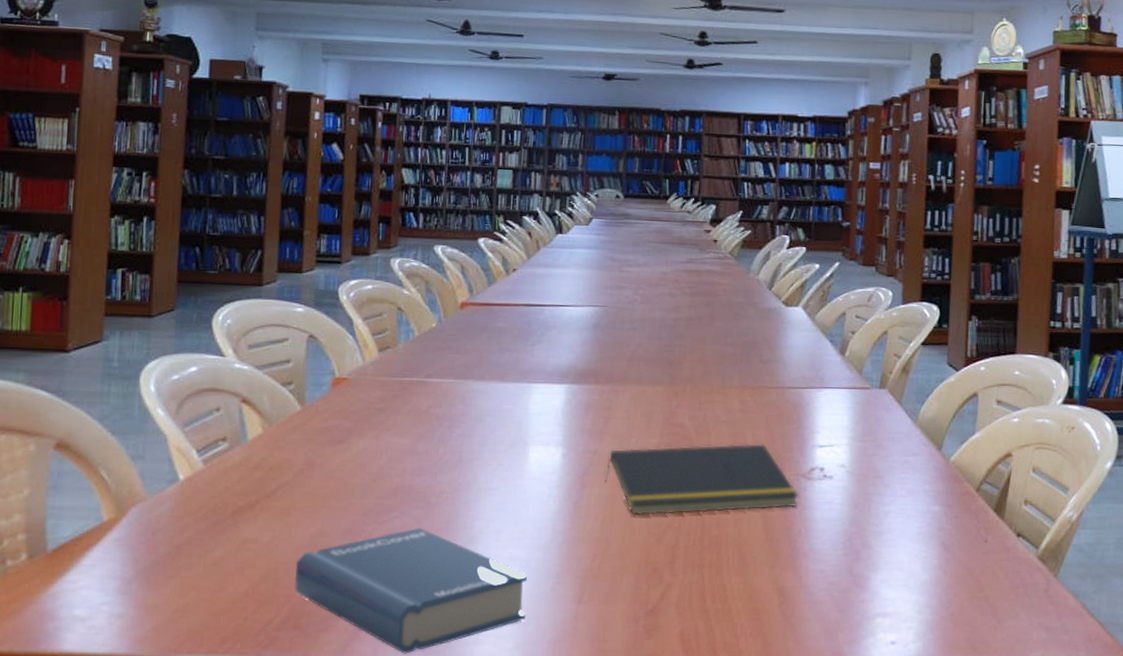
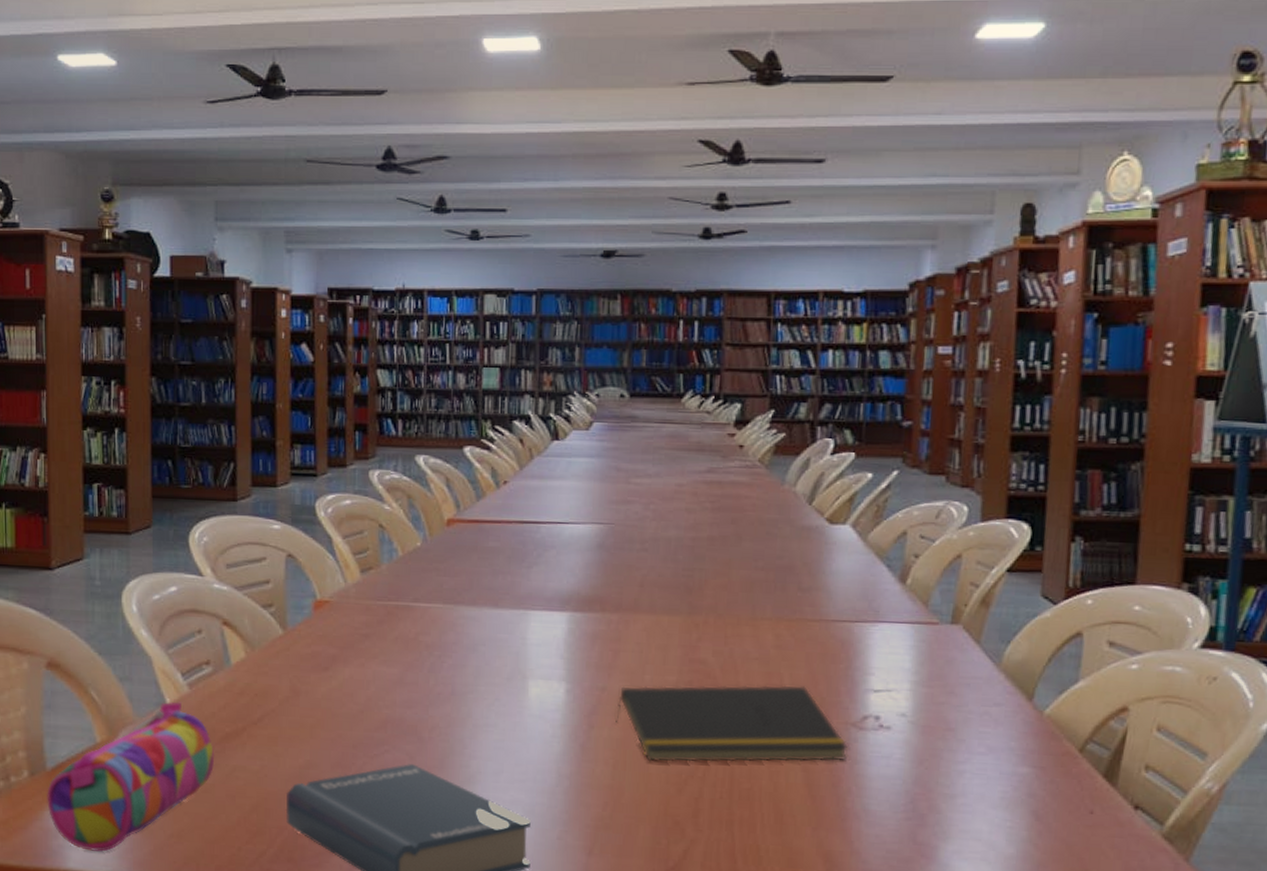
pencil case: none [45,478,226,631] -> present [47,702,215,852]

